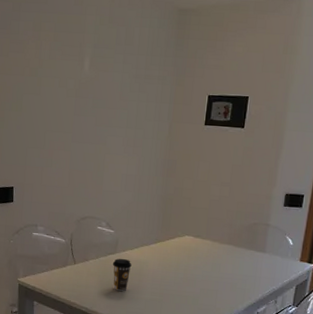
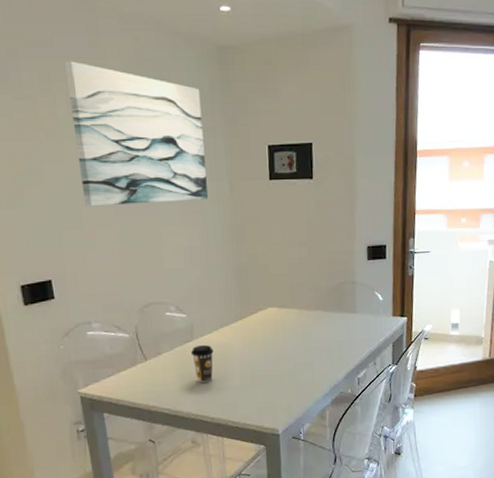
wall art: none [49,15,158,136] -> present [65,61,208,207]

